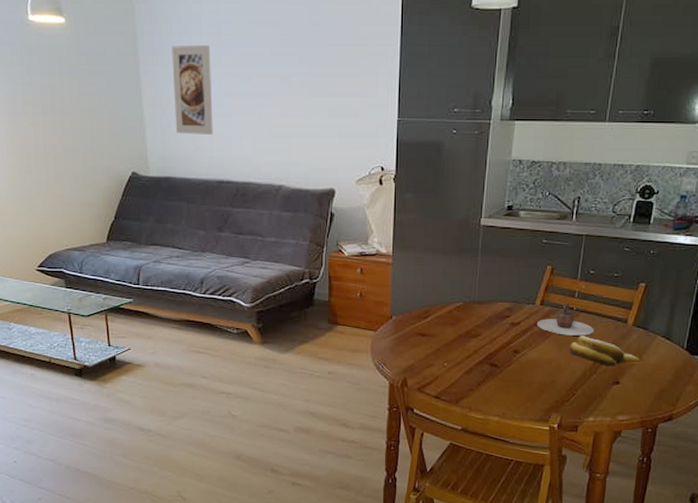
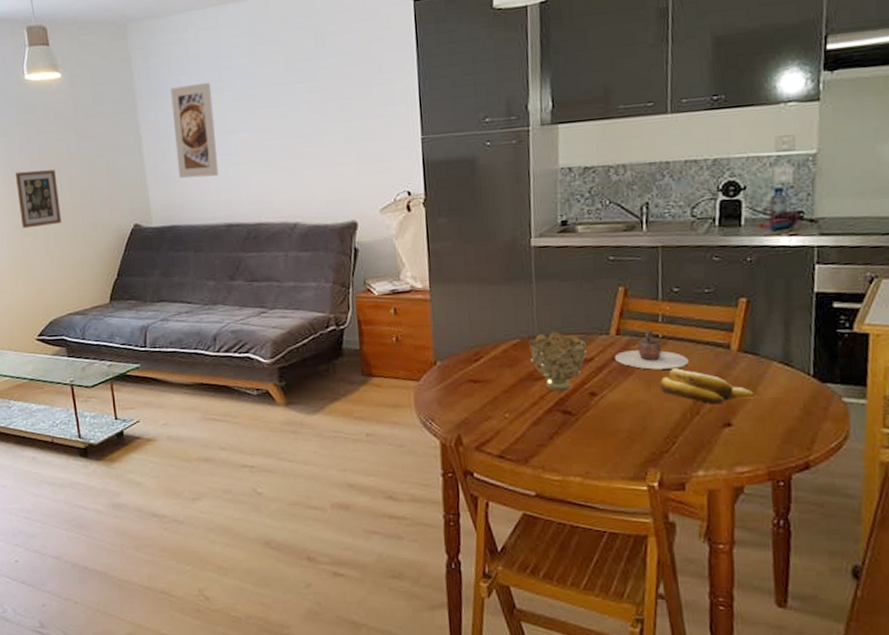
picture frame: none [17,111,62,166] -> present [15,169,61,229]
decorative bowl: none [469,299,517,348] -> present [528,332,587,392]

